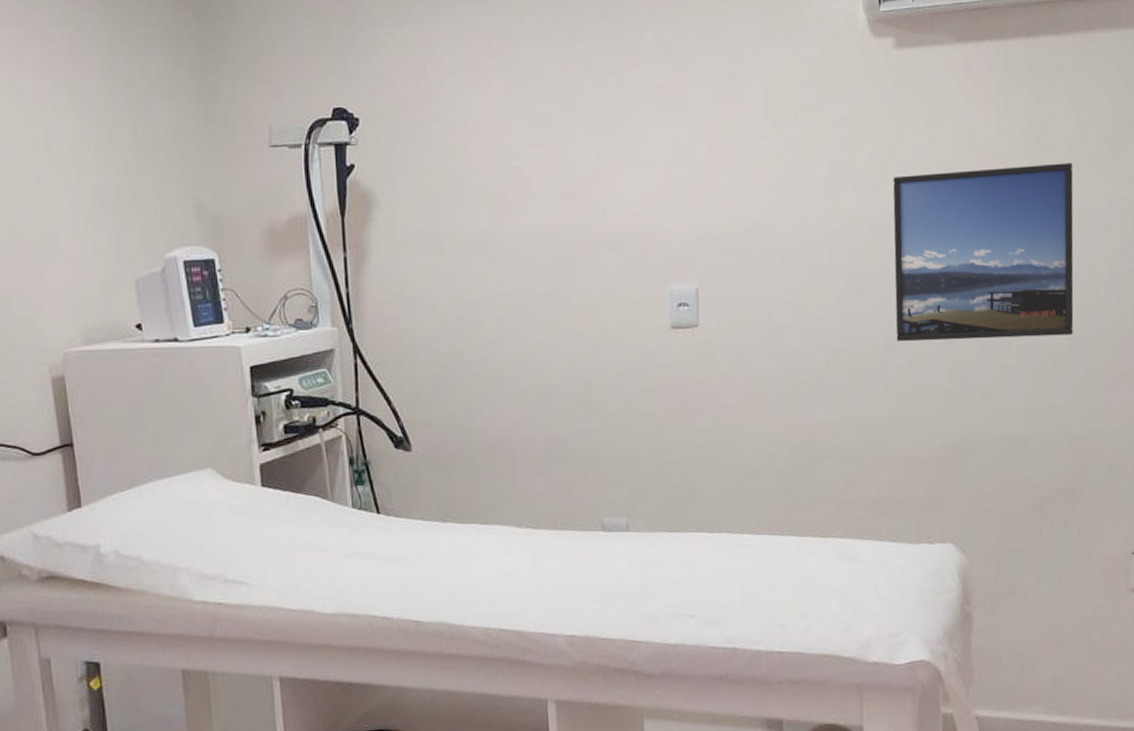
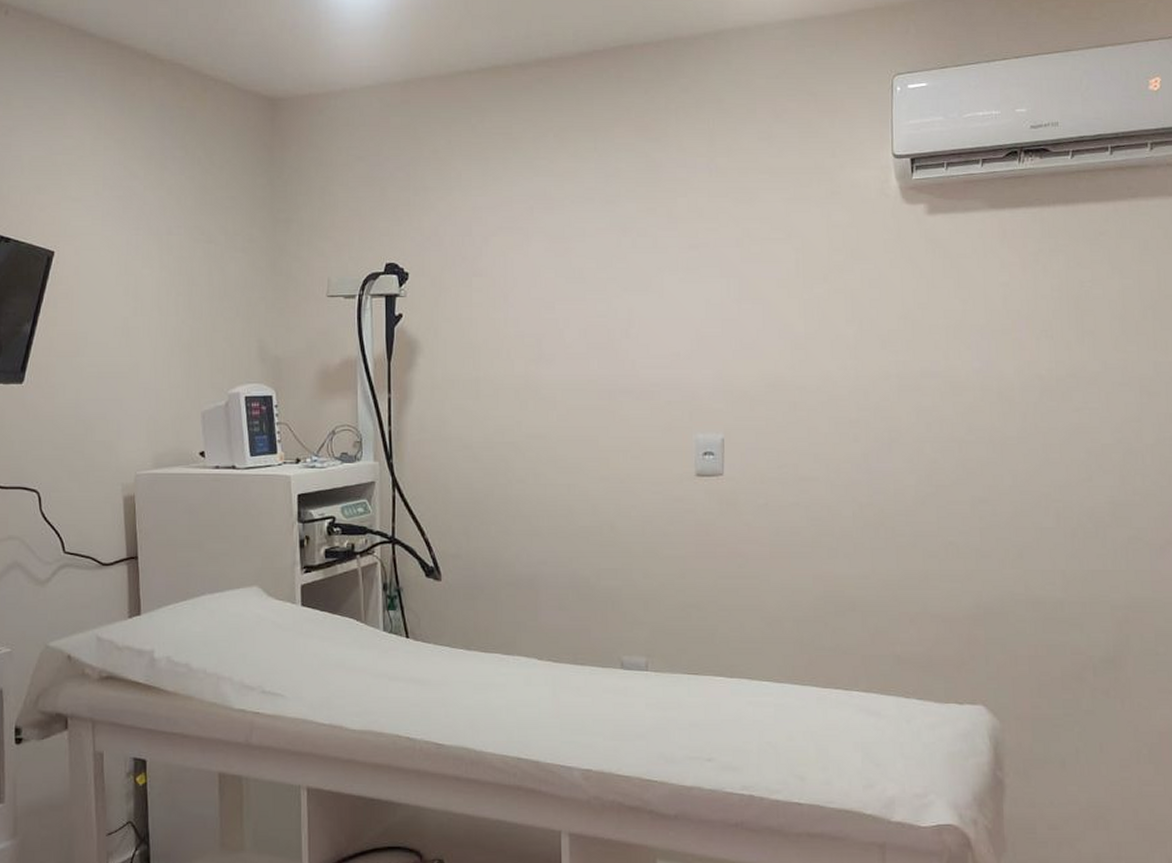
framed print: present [893,163,1074,342] -> none [923,328,1116,500]

